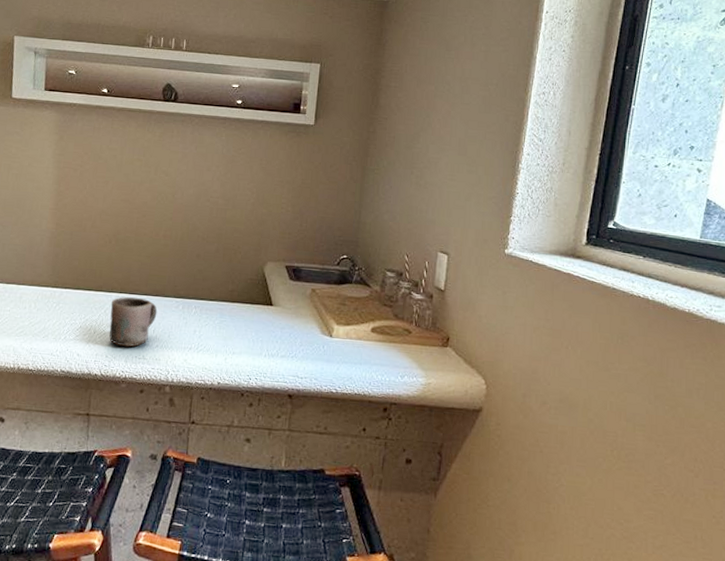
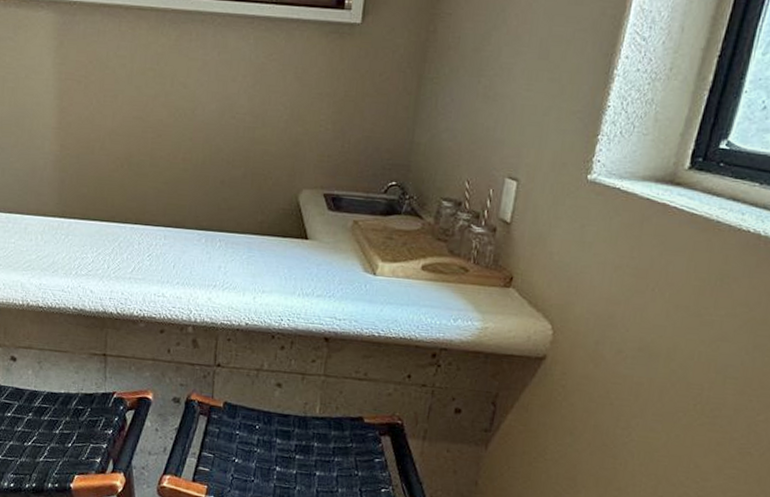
mug: present [109,296,158,347] -> none [124,228,178,284]

